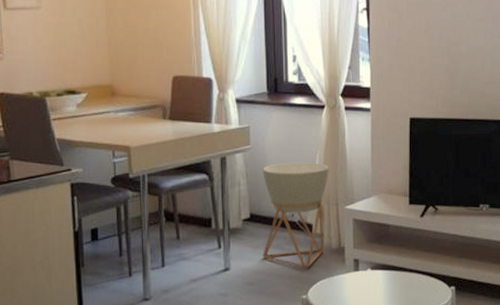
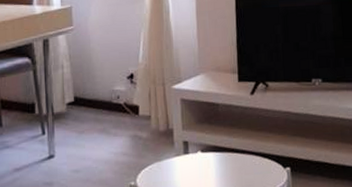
planter: present [262,162,329,269] -> none [86,41,154,154]

